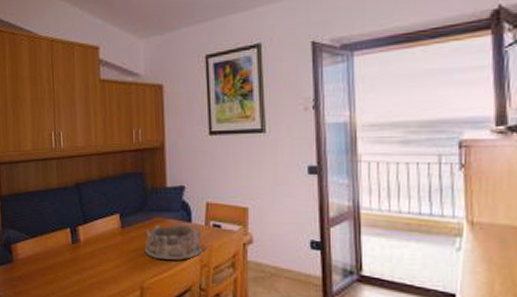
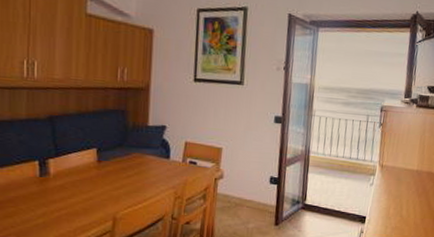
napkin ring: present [144,224,203,261] -> none [120,160,178,194]

